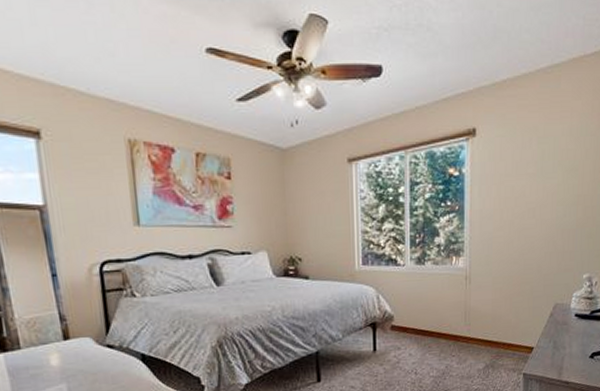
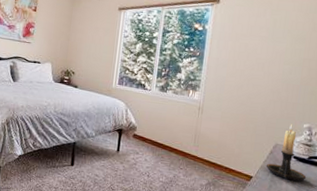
candle holder: none [546,276,590,343] -> present [265,123,307,182]

